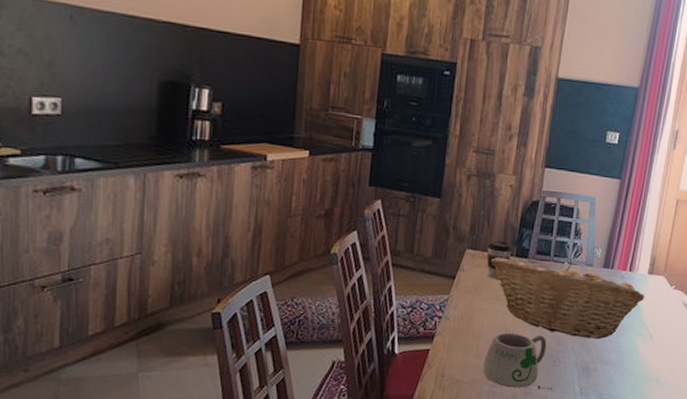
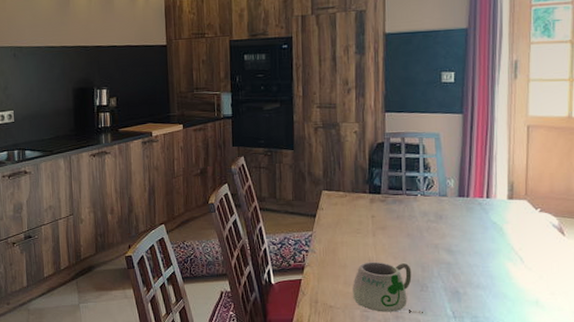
coffee cup: present [486,241,513,279] -> none [341,181,365,215]
fruit basket: present [490,257,645,340] -> none [345,194,507,265]

